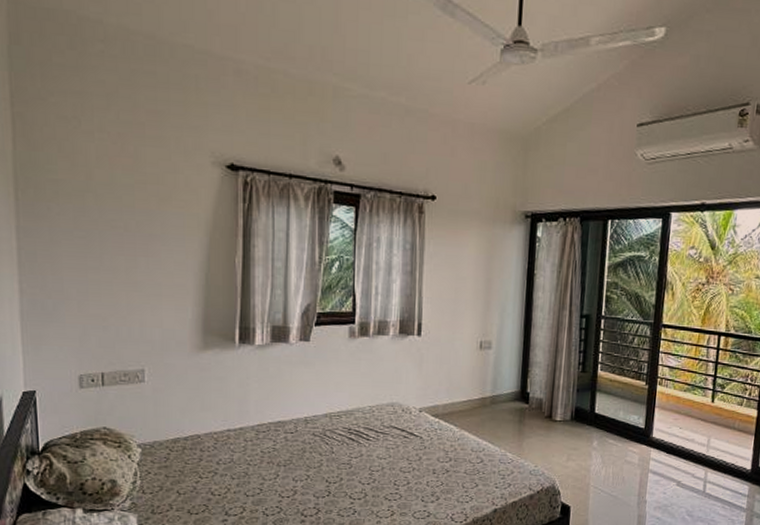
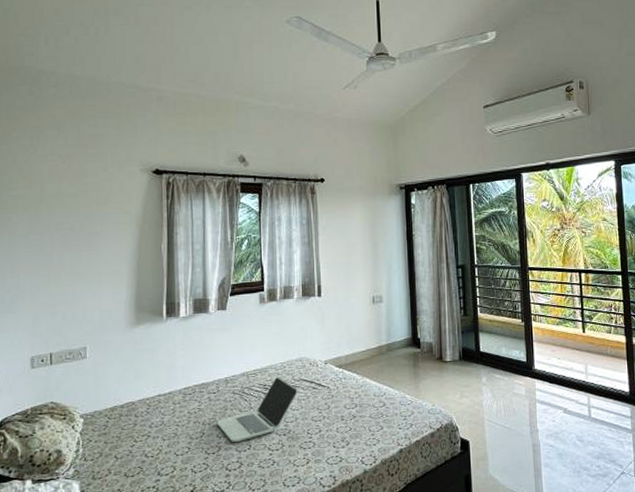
laptop: none [293,422,387,488] -> present [216,377,298,443]

